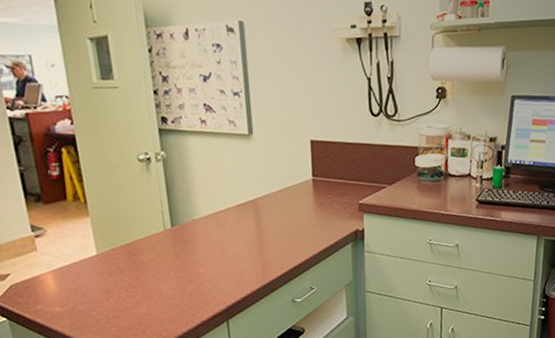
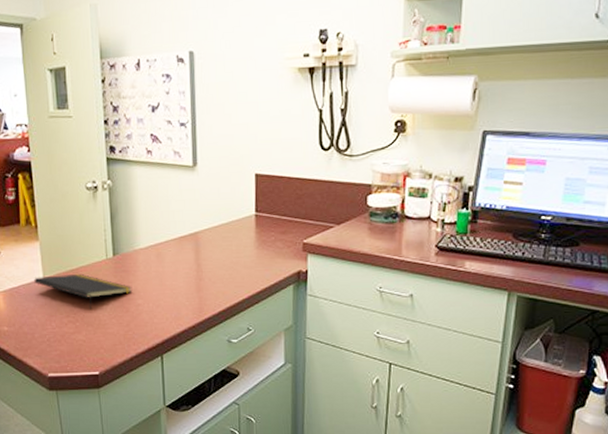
notepad: none [86,246,194,282] -> present [34,273,133,310]

